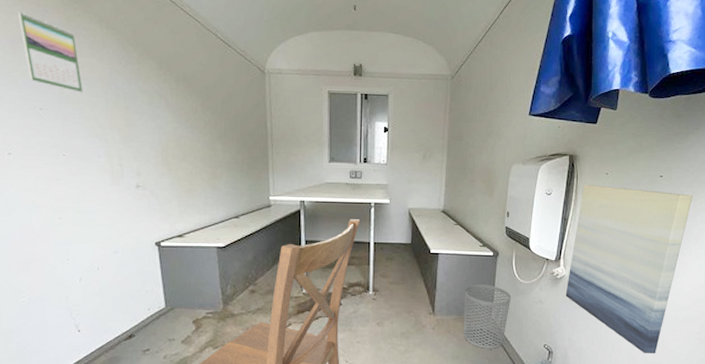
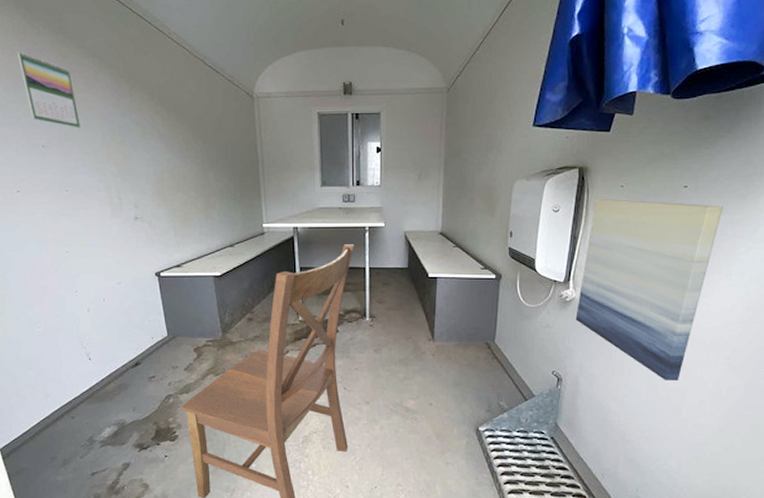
waste bin: present [464,284,511,349] -> none [465,309,515,376]

